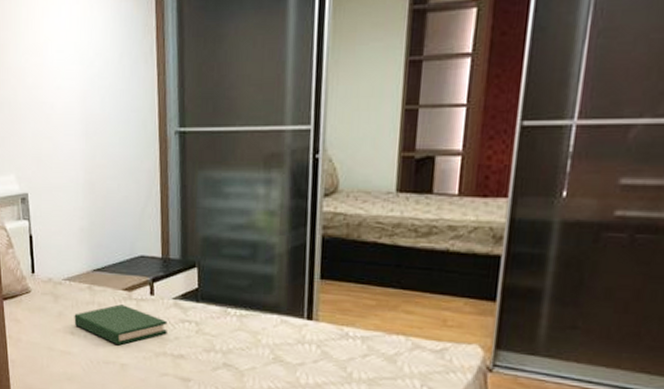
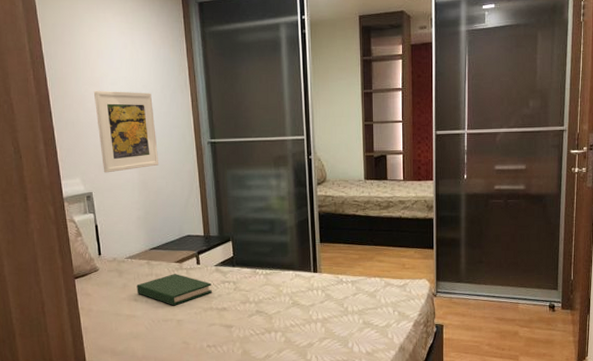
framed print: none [35,60,110,169] -> present [93,90,158,173]

